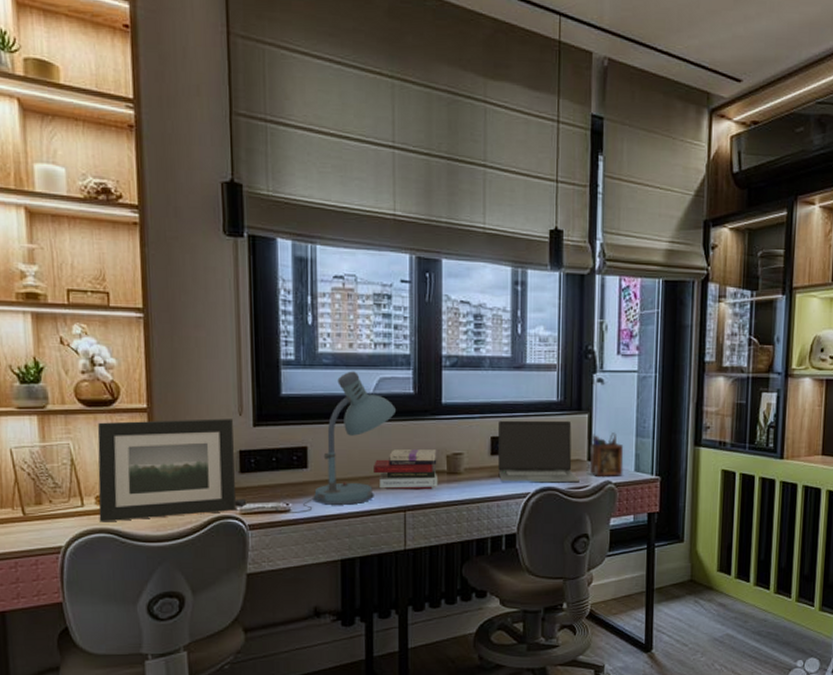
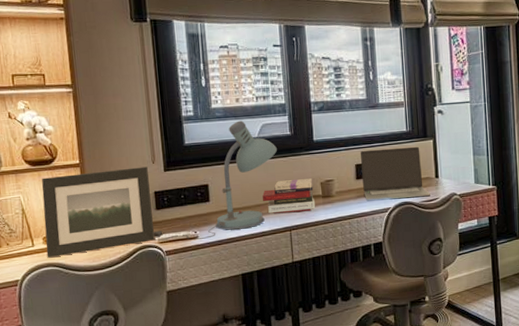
desk organizer: present [589,433,624,478] -> none [436,153,466,191]

